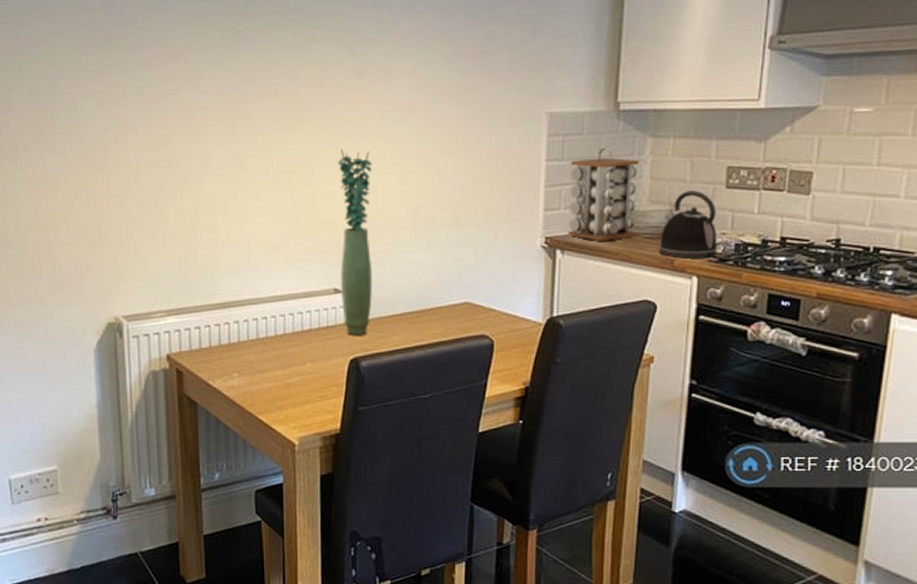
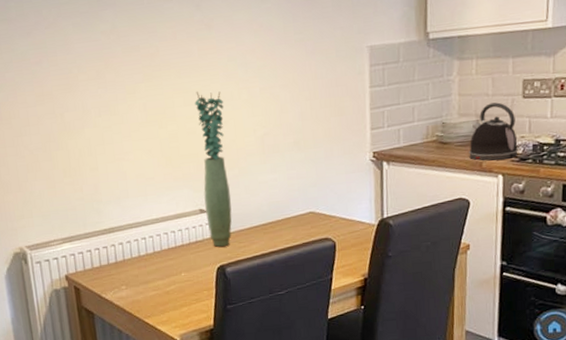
spice rack: present [568,147,640,241] -> none [391,71,449,152]

